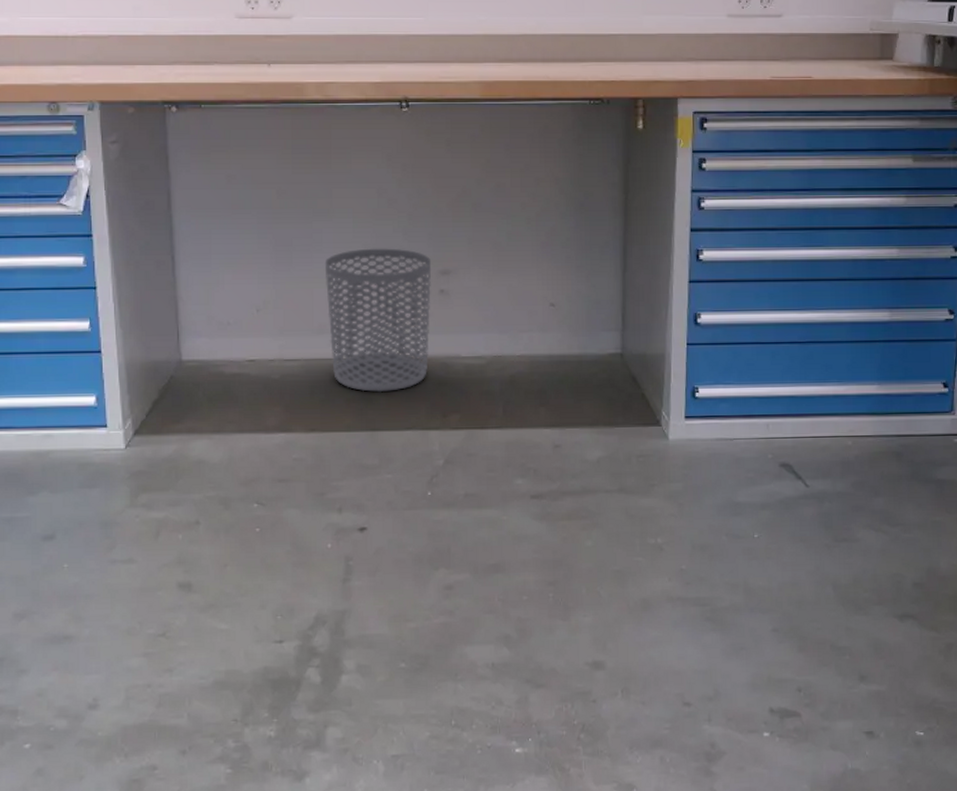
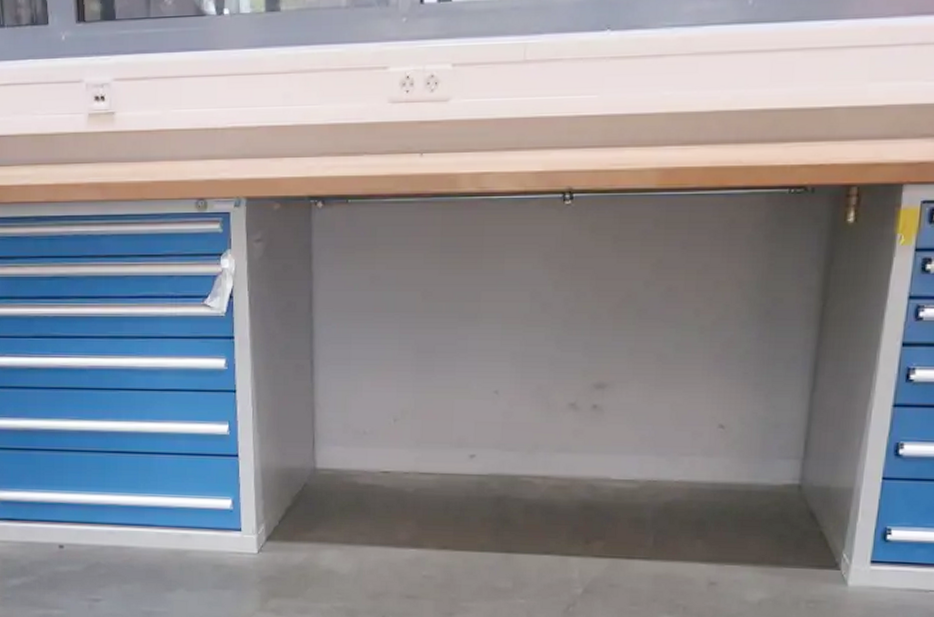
waste bin: present [324,248,432,393] -> none [467,357,585,513]

